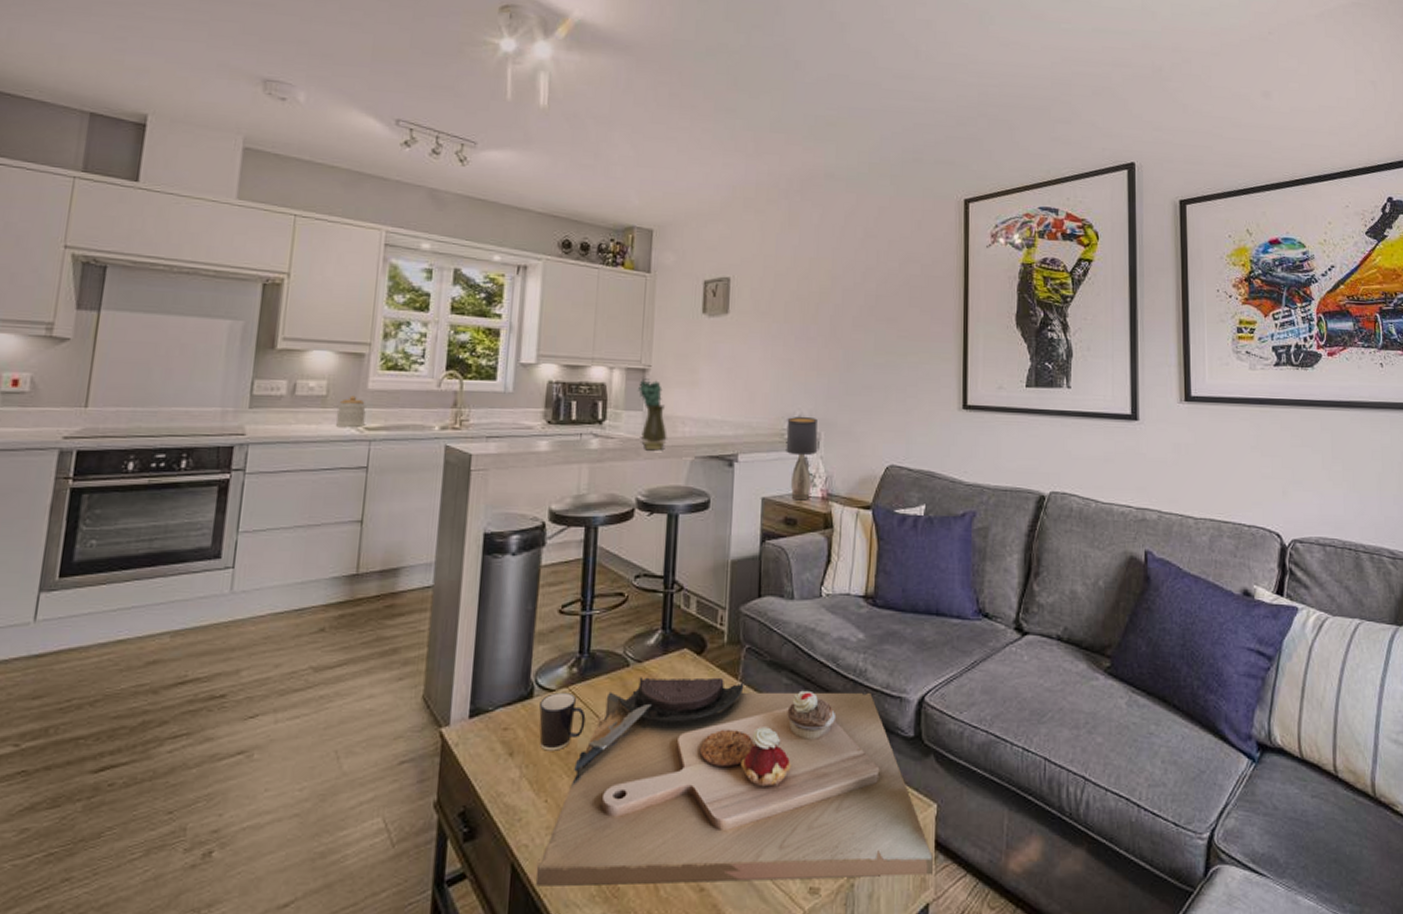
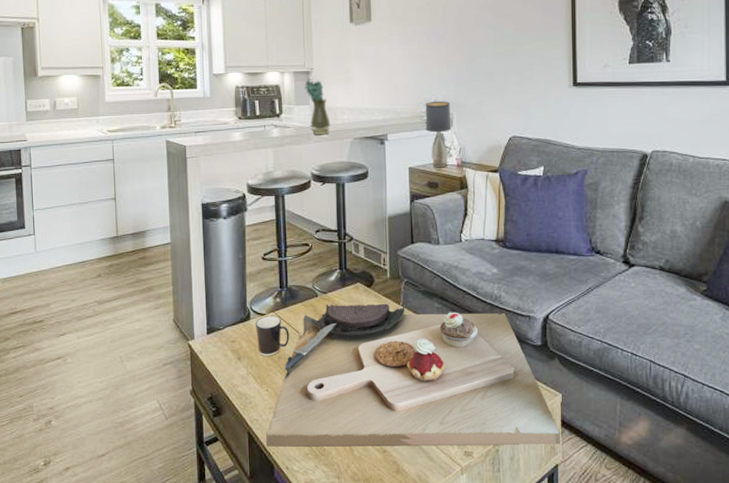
jar: present [336,395,366,428] -> none [87,107,107,132]

